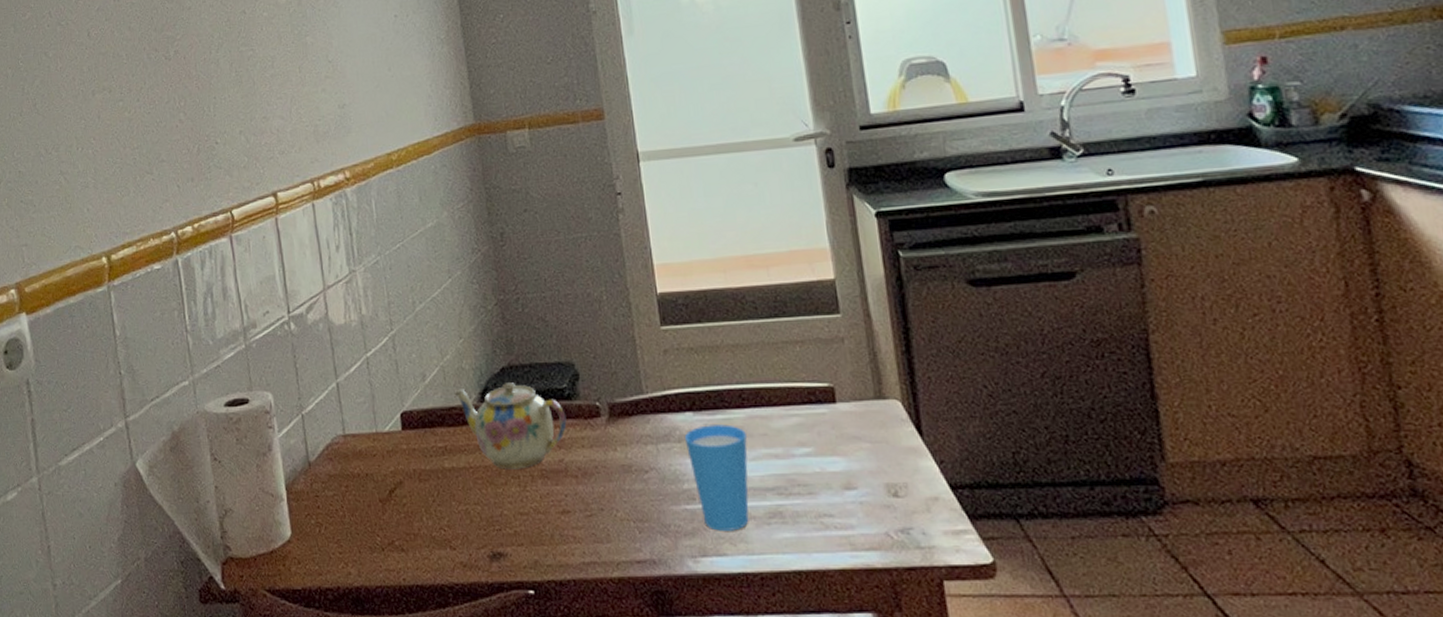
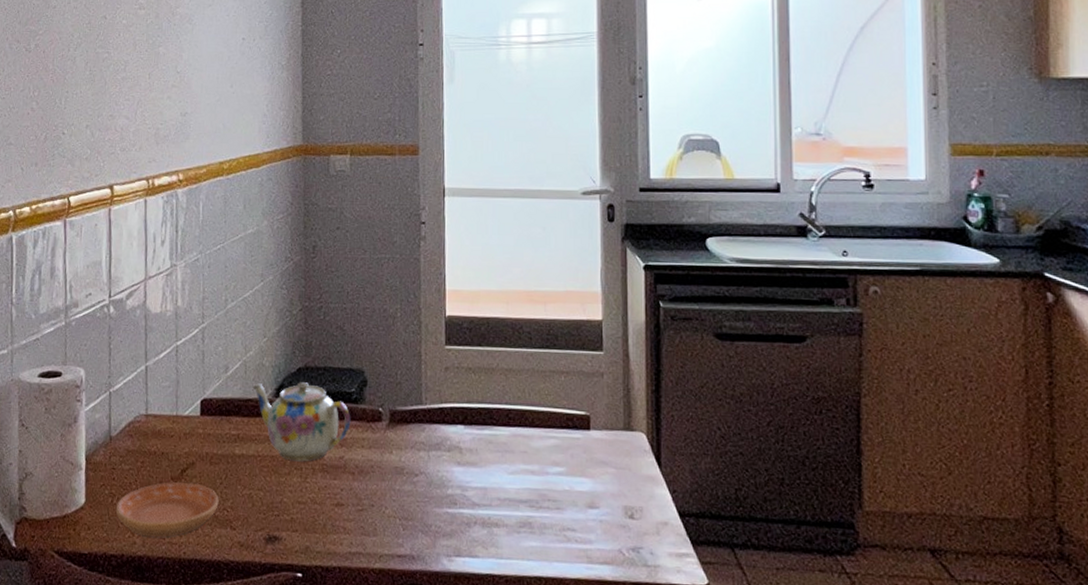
saucer: none [324,503,434,566] -> present [115,482,219,538]
cup: present [684,424,749,531] -> none [453,438,508,536]

